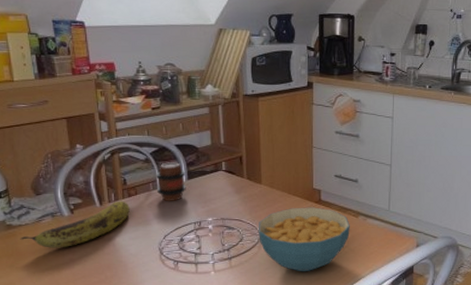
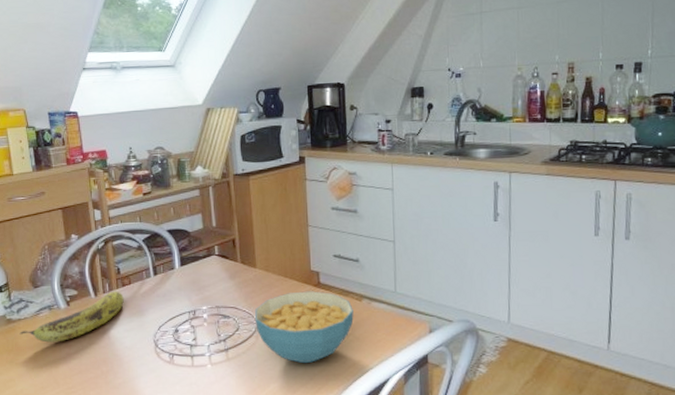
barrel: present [156,162,186,201] -> none [149,248,180,290]

